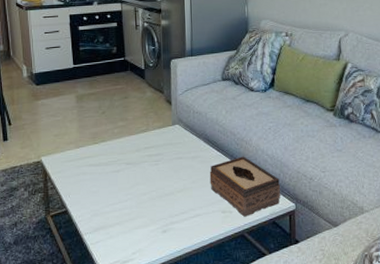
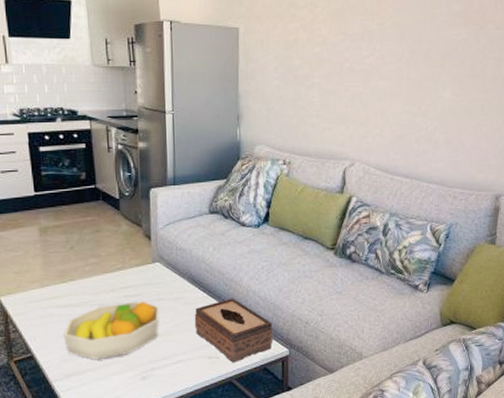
fruit bowl: none [94,160,179,214] -> present [64,301,160,359]

